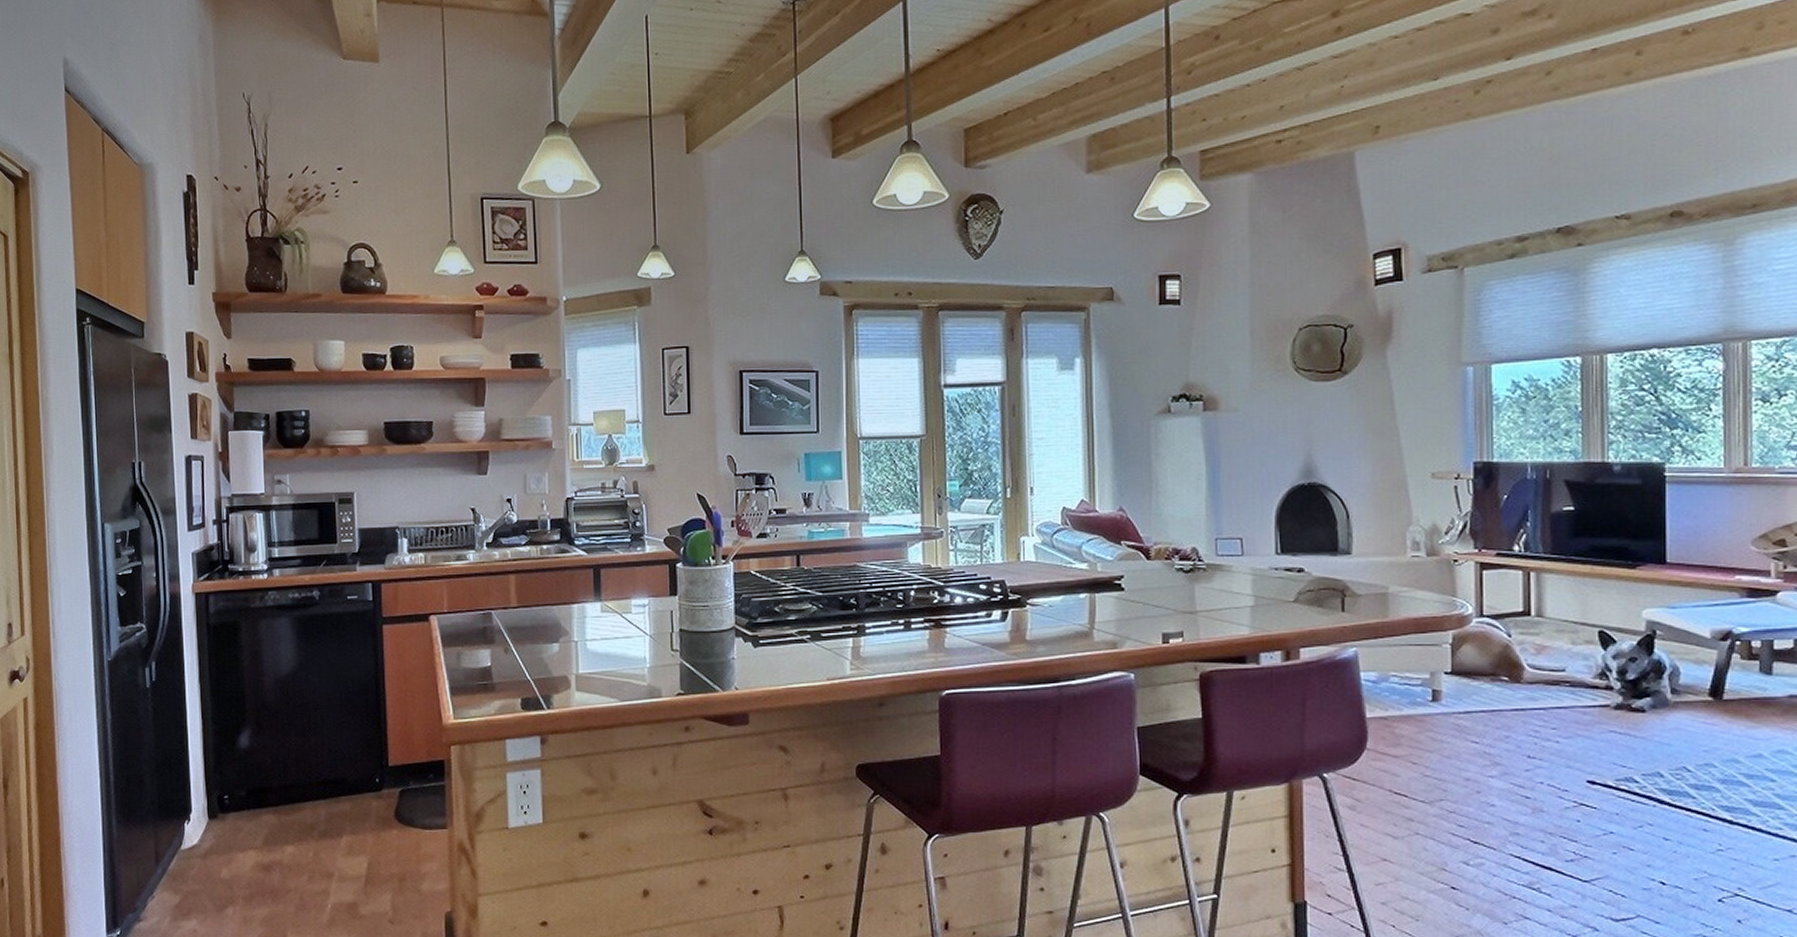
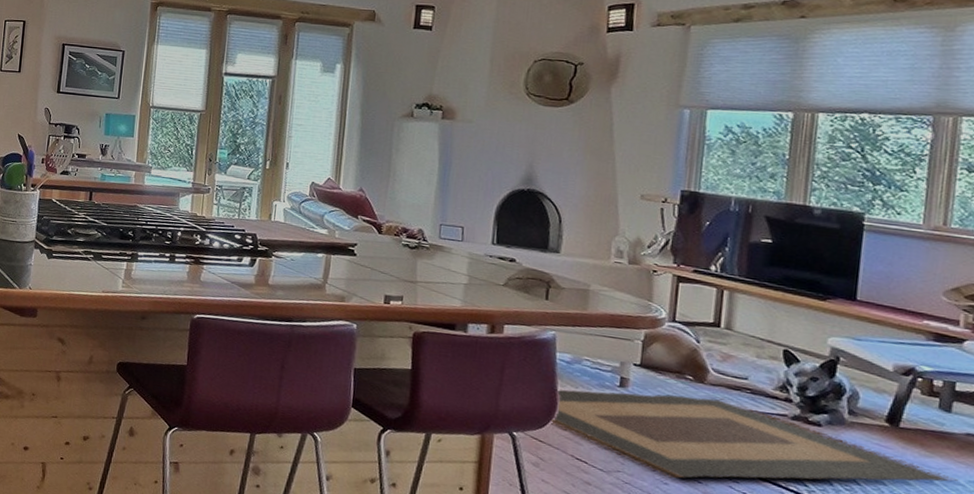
rug: none [1363,696,1787,798] -> present [551,389,959,482]

